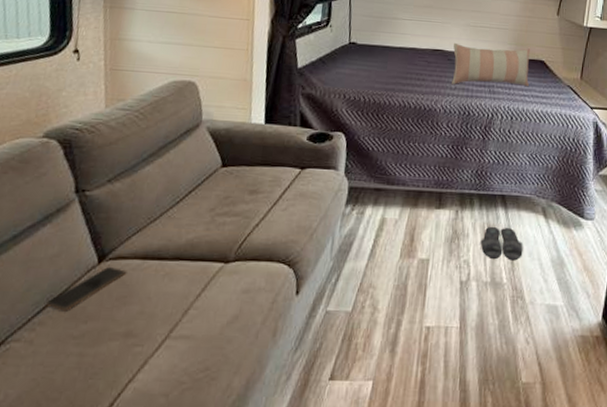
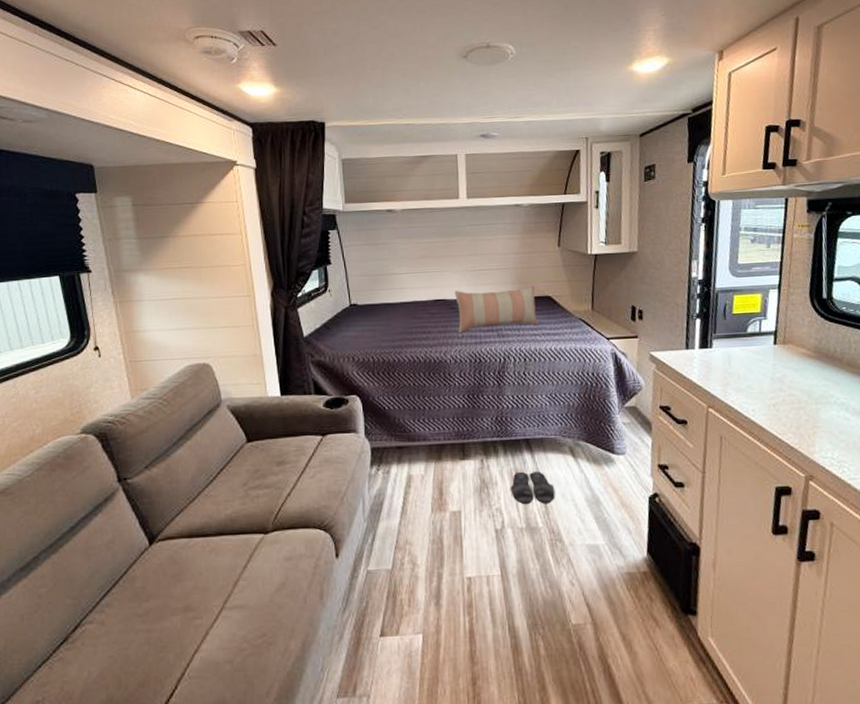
smartphone: present [46,267,126,312] -> none [110,548,175,593]

